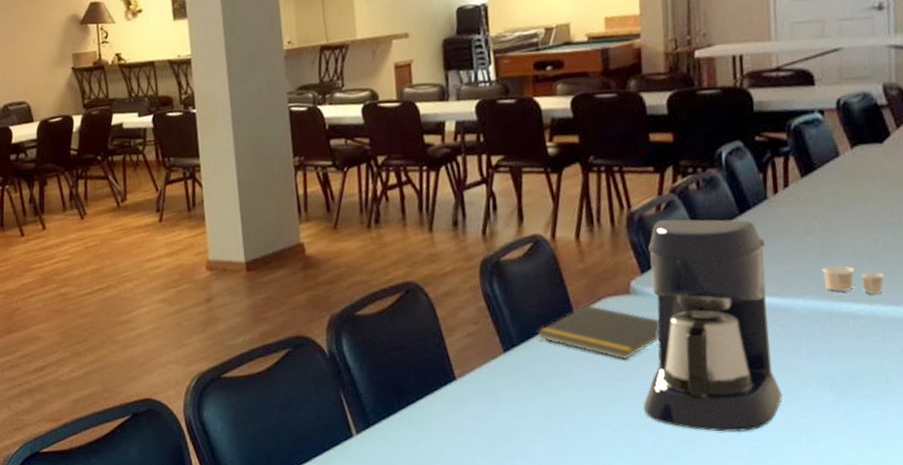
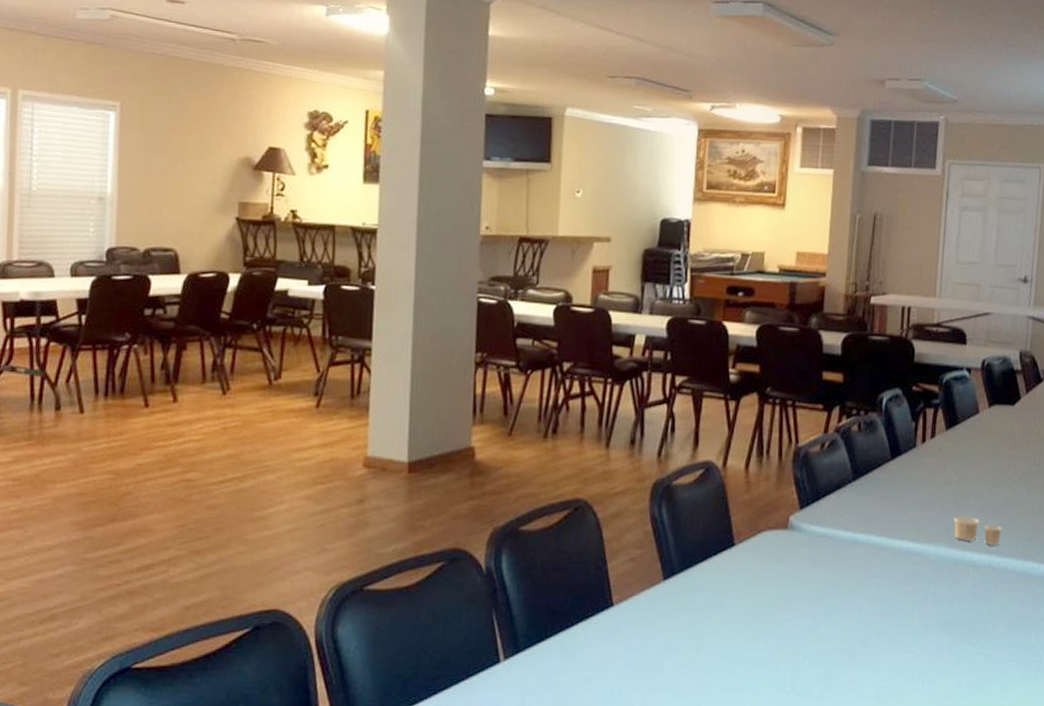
notepad: present [537,304,660,360] -> none [697,536,810,595]
coffee maker: present [643,219,784,432] -> none [786,458,911,671]

